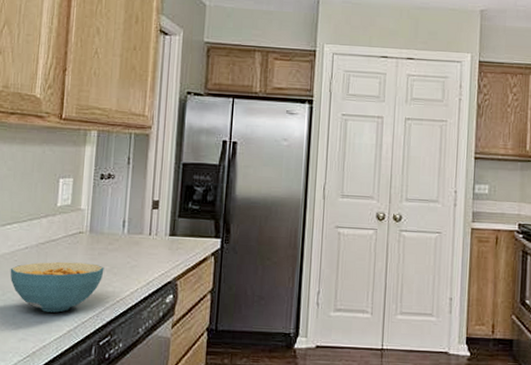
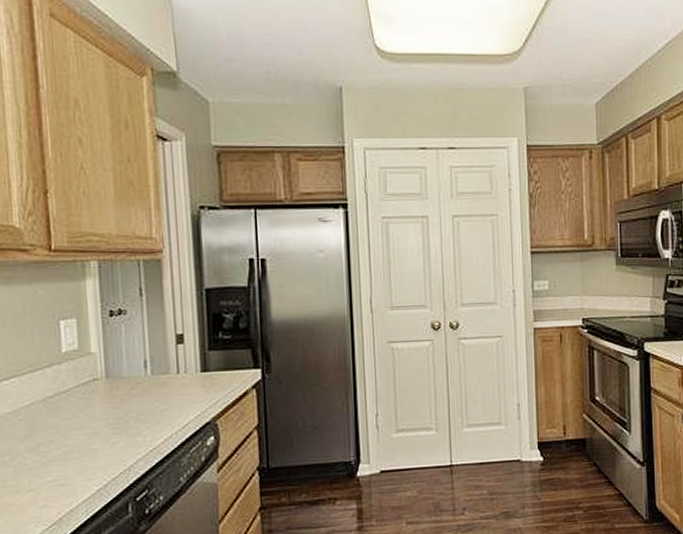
cereal bowl: present [10,261,104,313] -> none [16,412,130,473]

